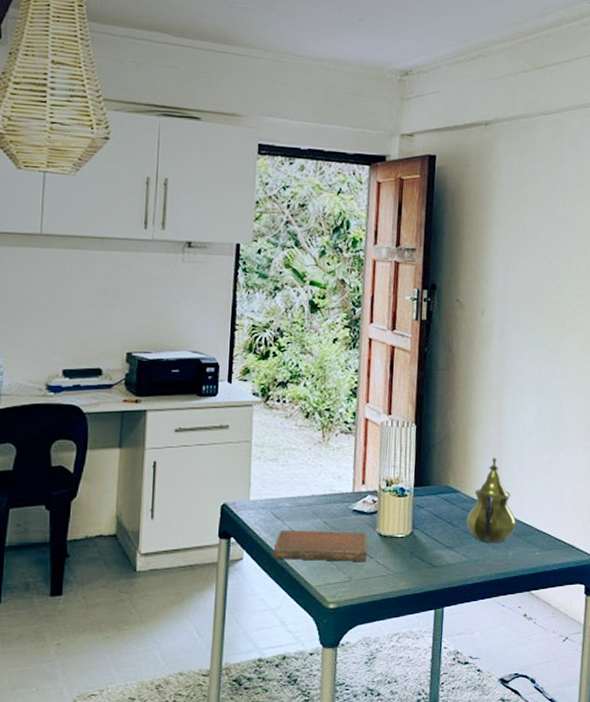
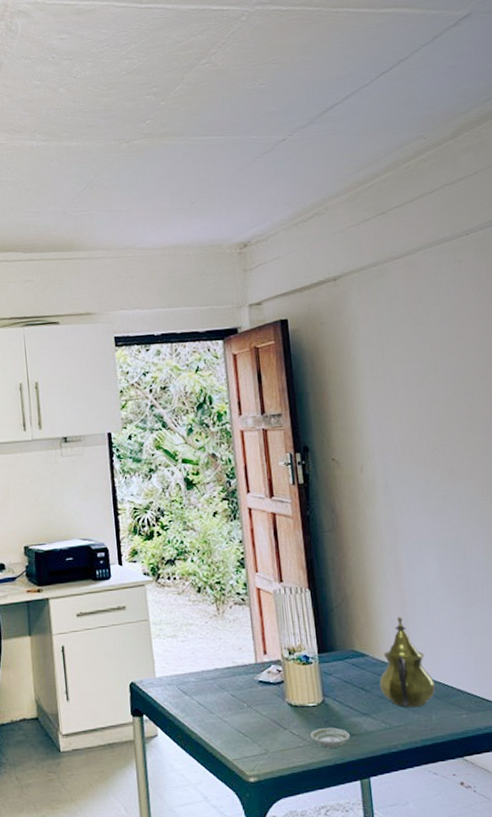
notebook: present [273,530,367,562] -> none [185,703,280,734]
saucer: none [393,559,432,578] -> present [309,728,351,748]

